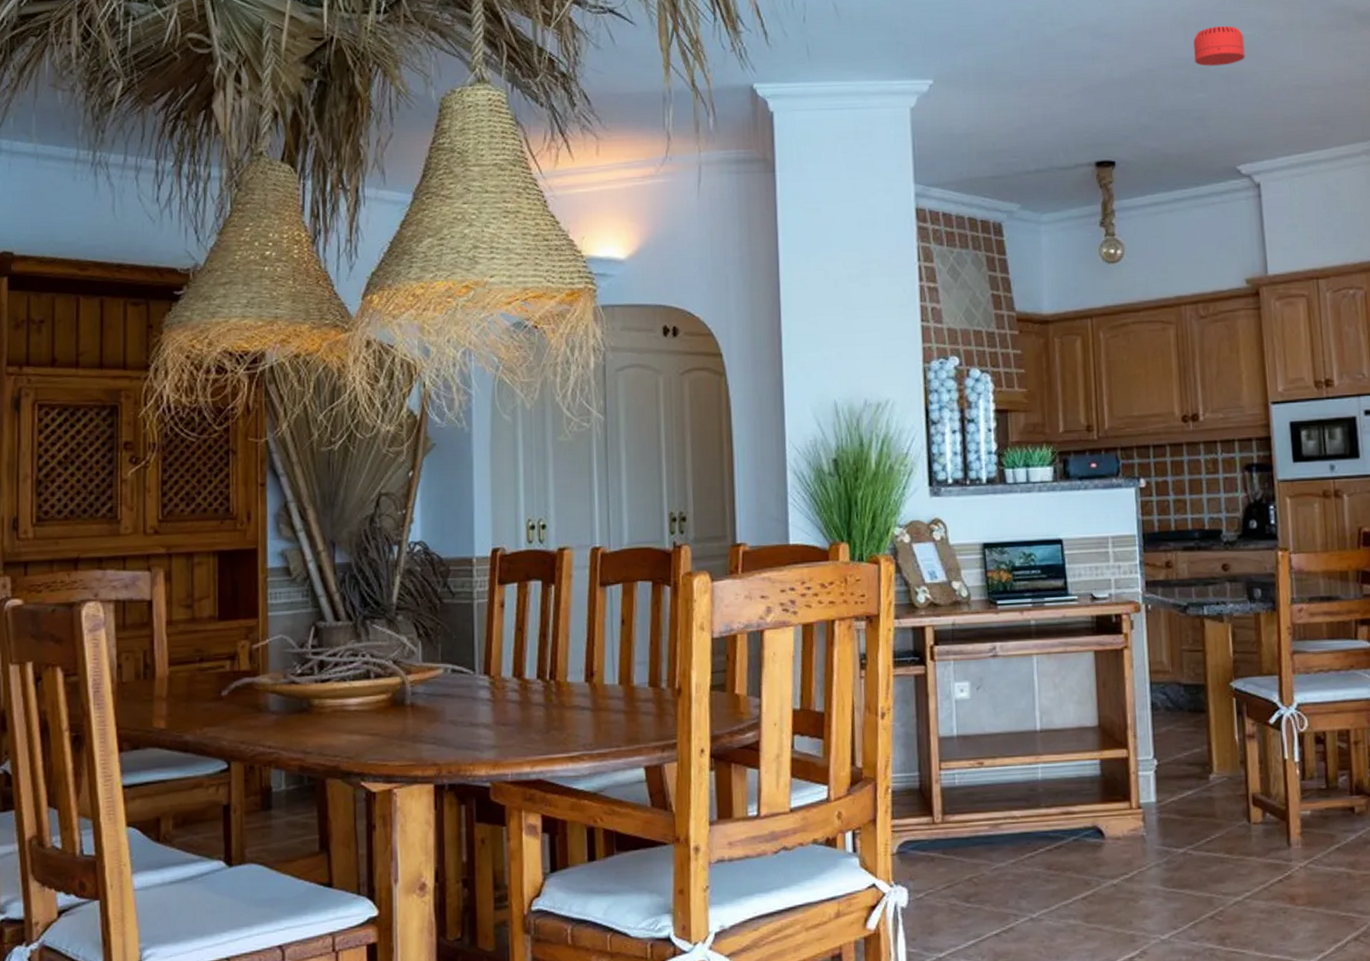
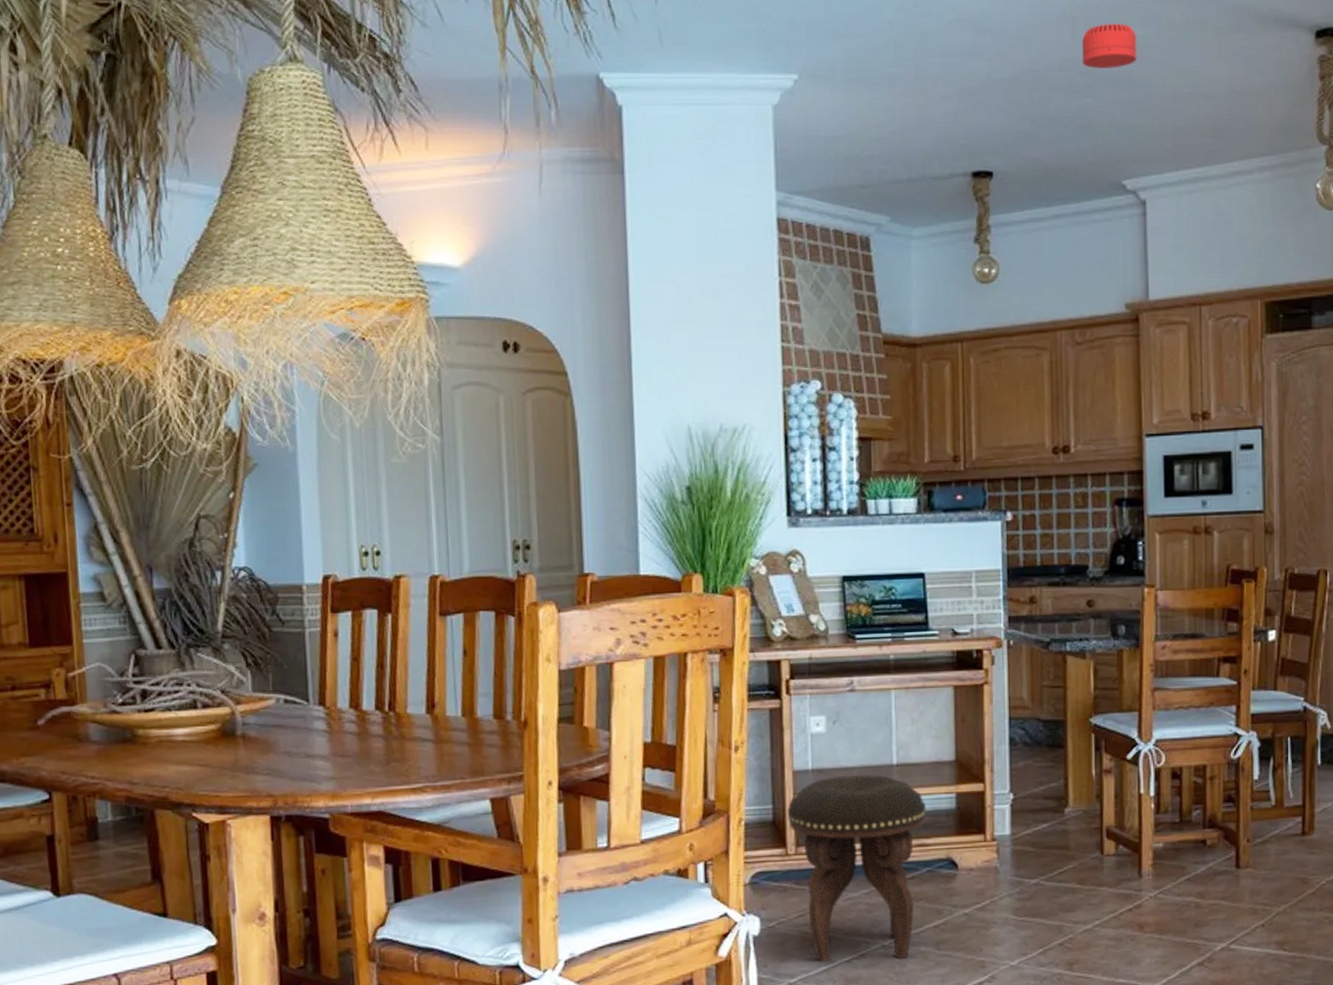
footstool: none [933,740,1071,936] -> present [787,774,926,963]

